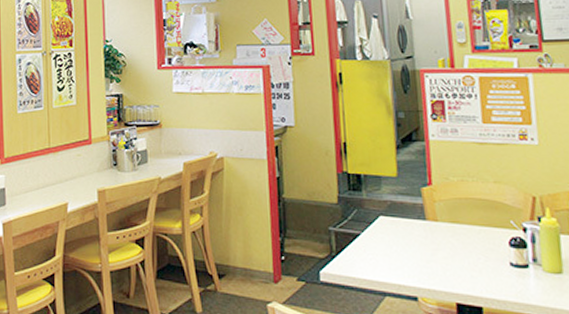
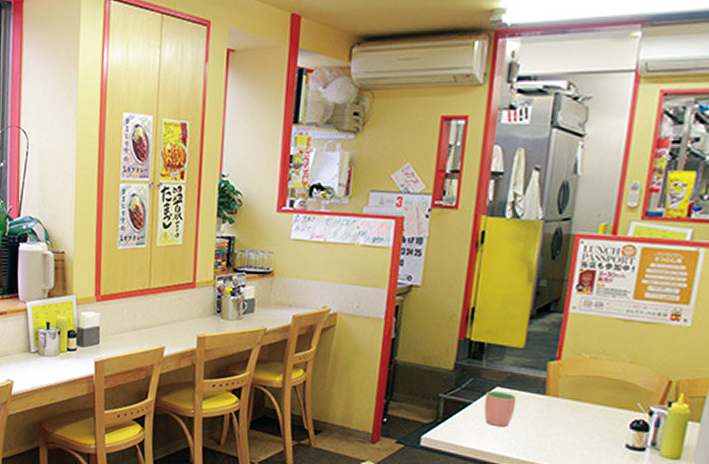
cup: none [372,219,402,255] -> present [484,390,517,427]

